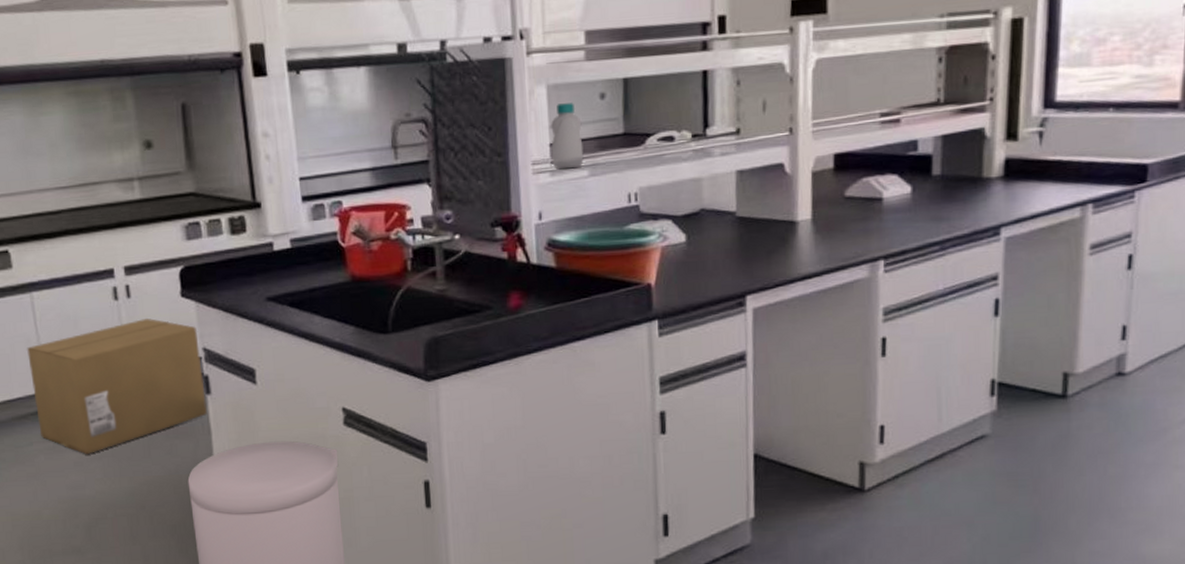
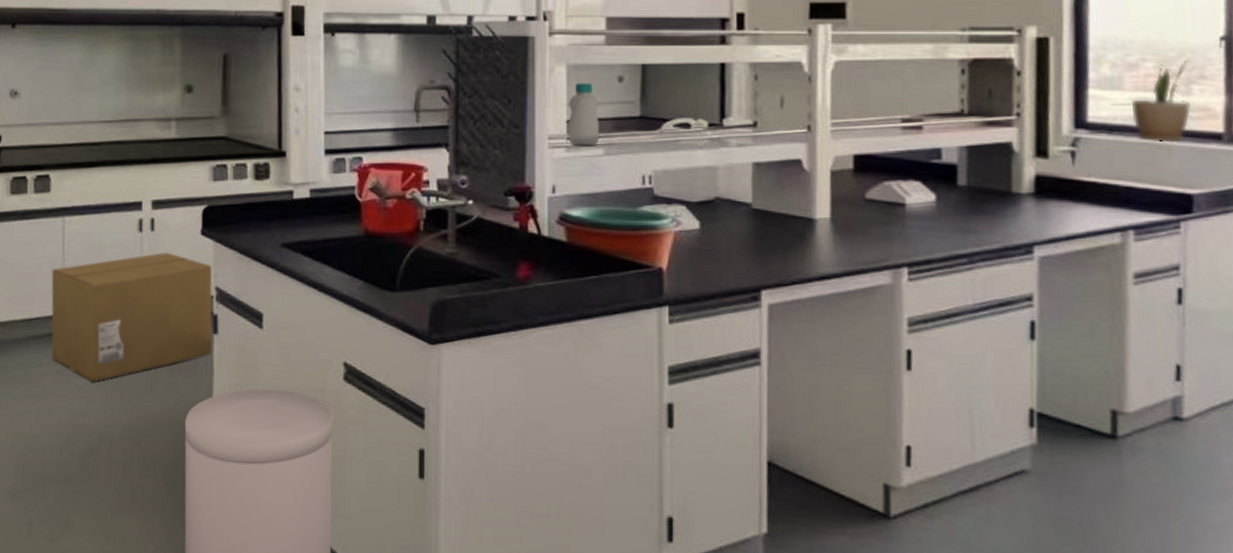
potted plant: none [1097,30,1153,116] -> present [1132,60,1192,143]

